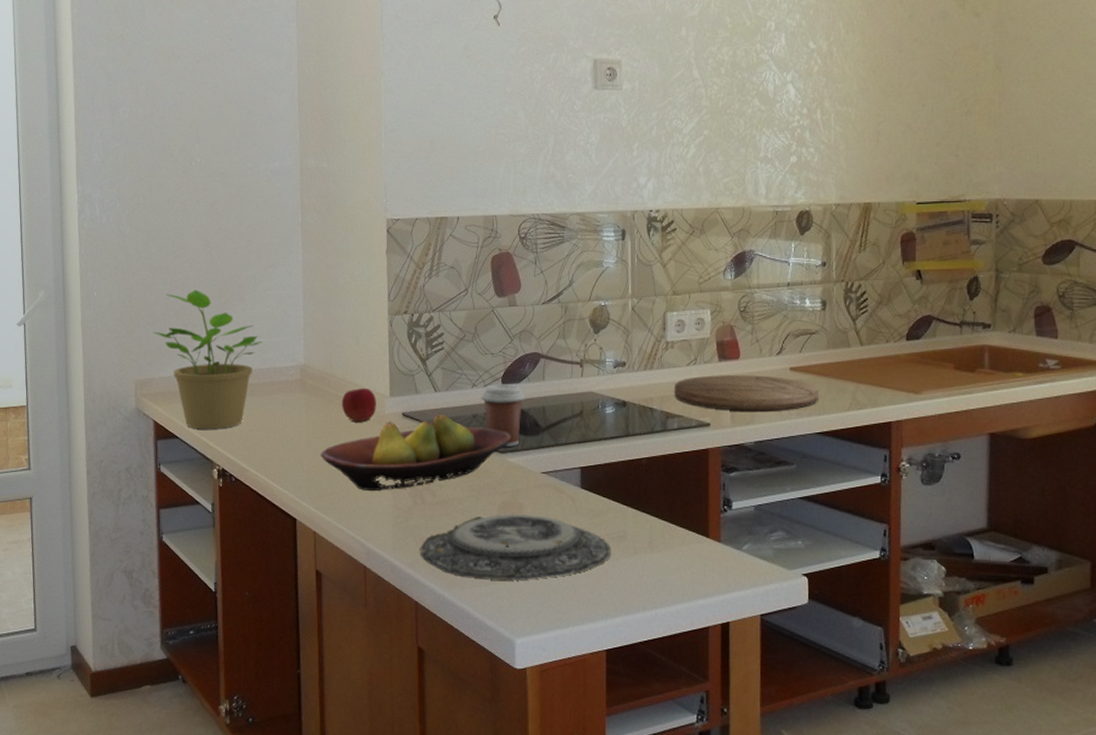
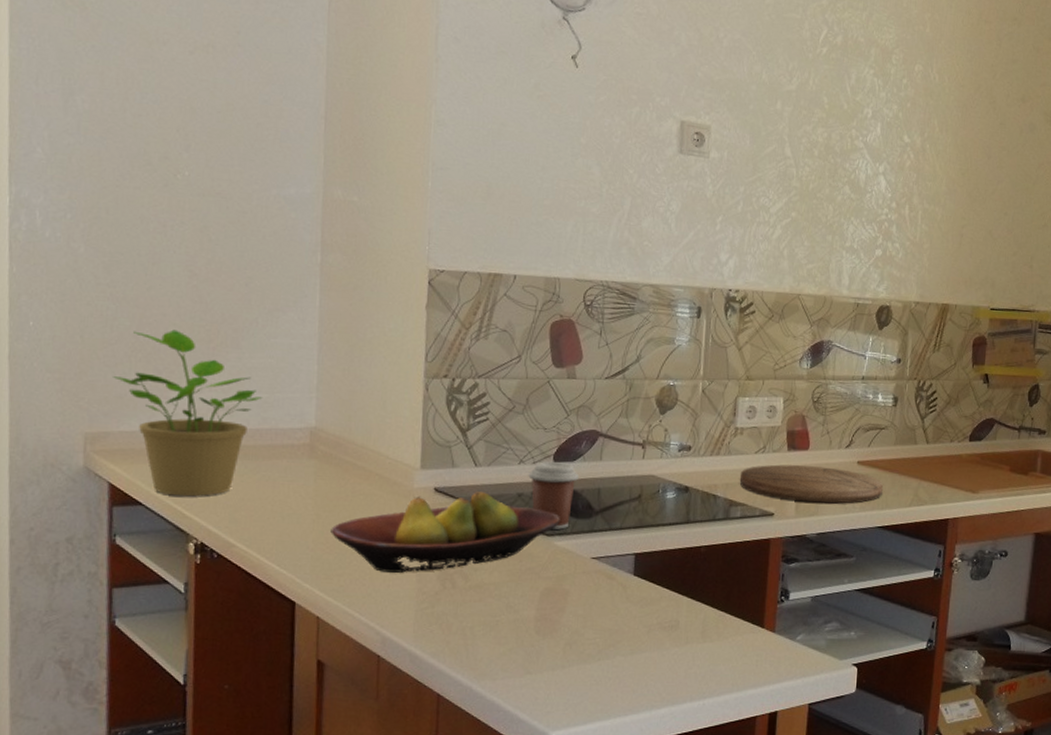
apple: present [341,387,376,423] -> none [359,457,404,497]
plate: present [420,513,611,581] -> none [446,600,661,671]

